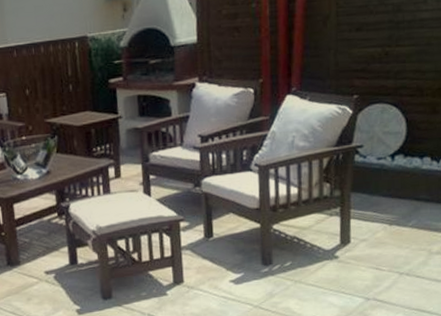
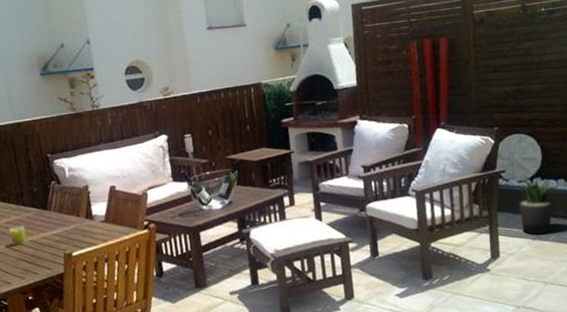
planter: none [376,153,415,221] -> present [518,176,553,236]

